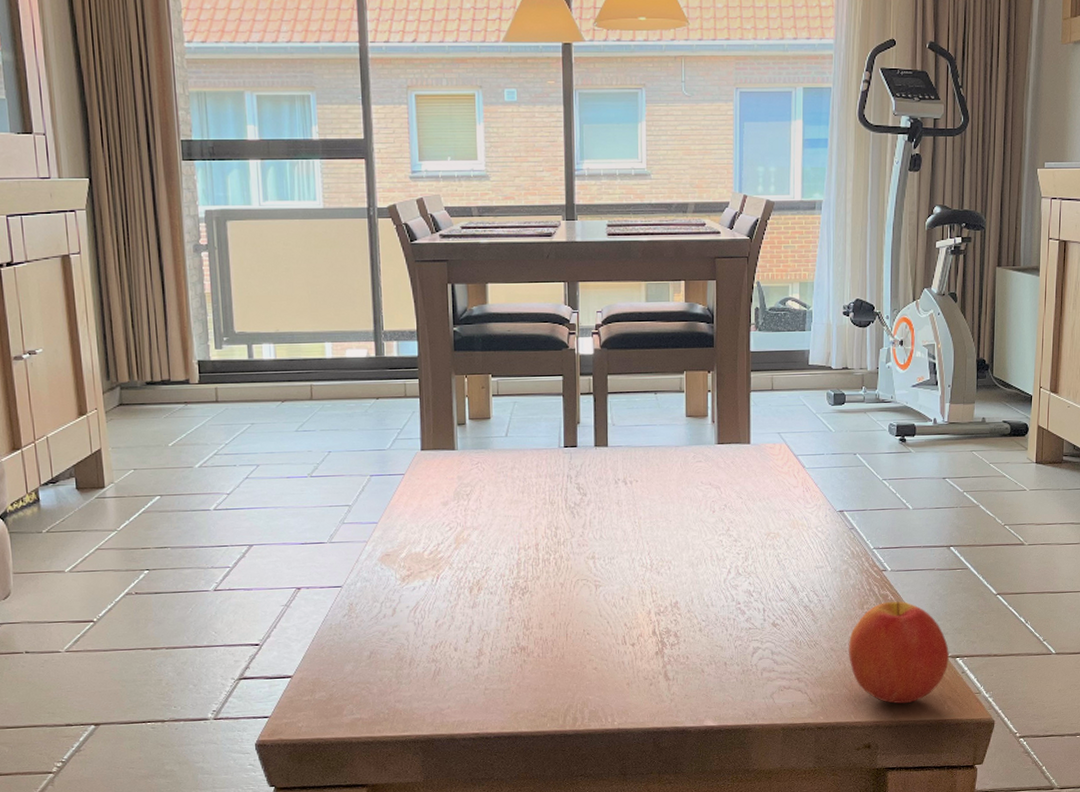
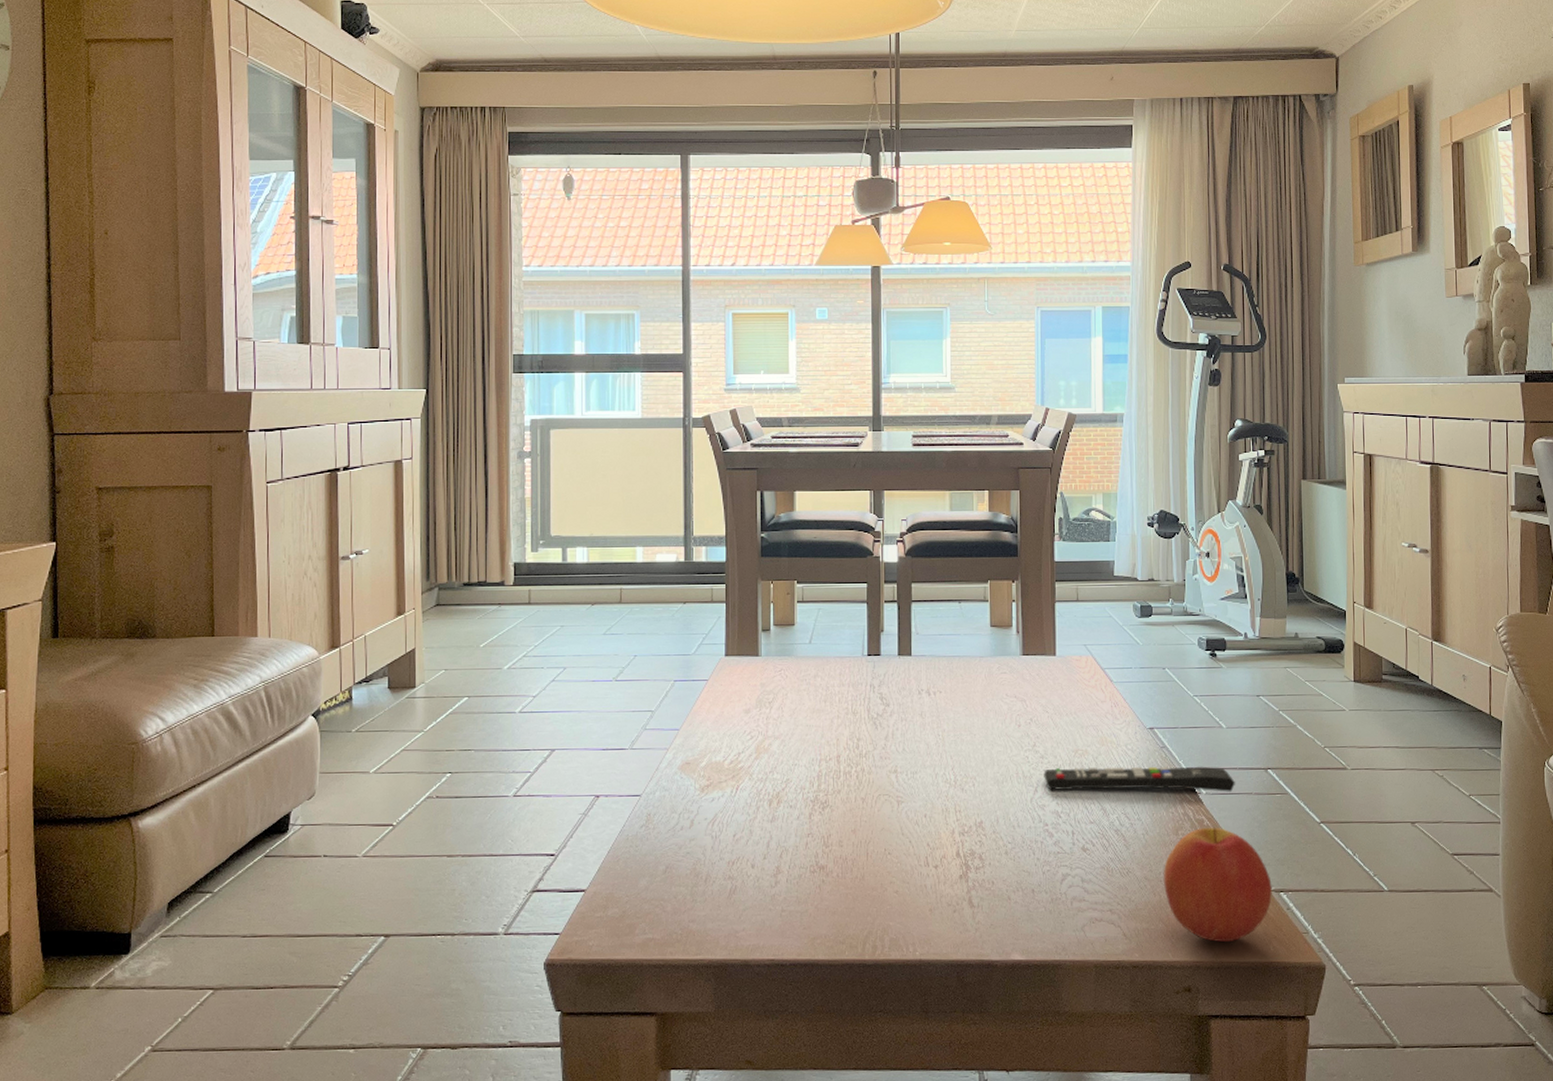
remote control: none [737,545,919,571] -> present [1044,766,1235,792]

